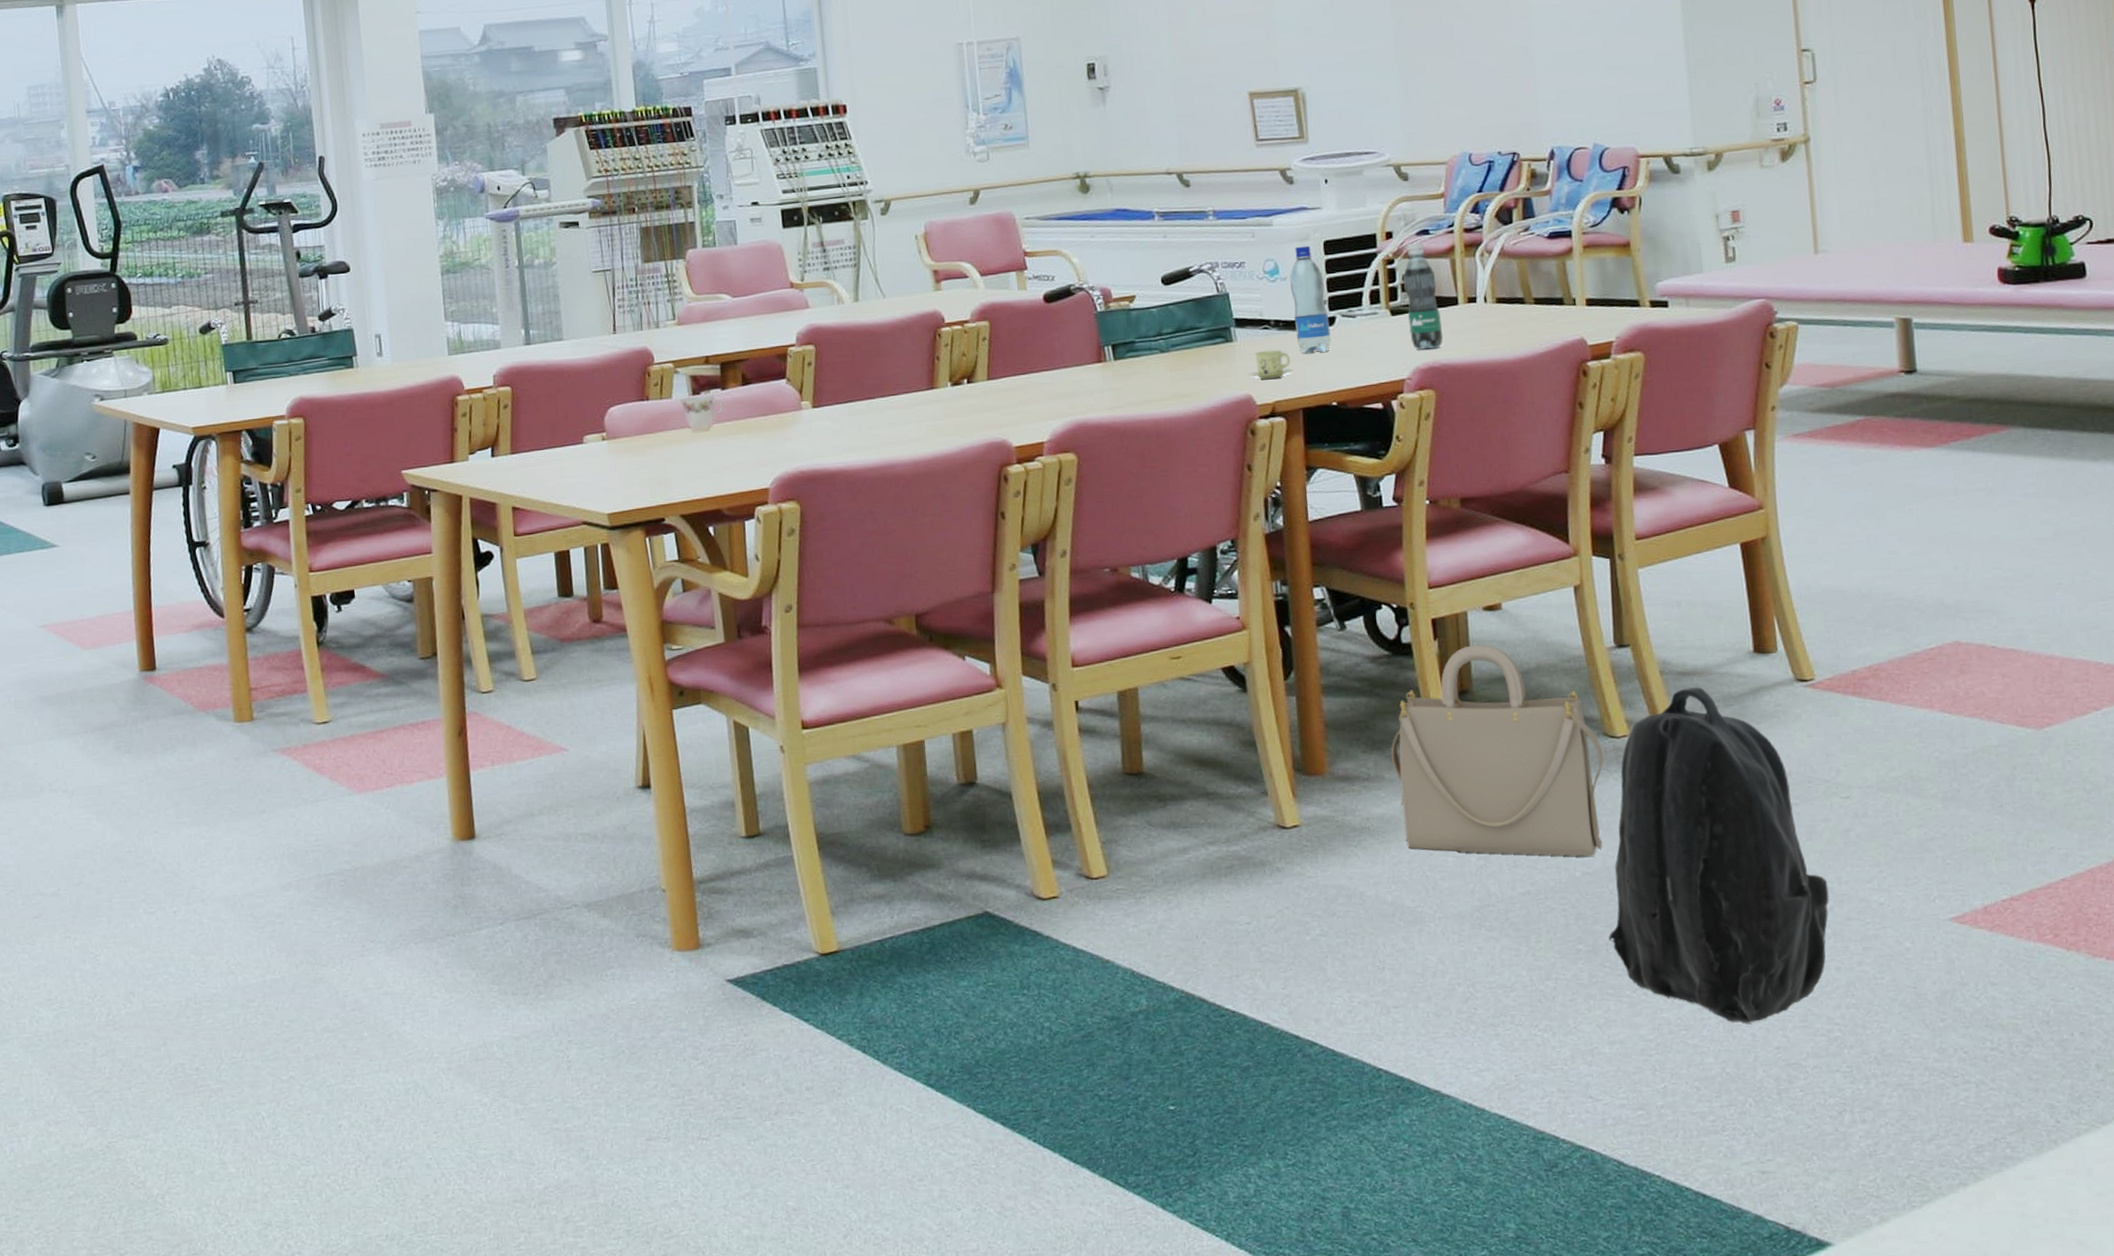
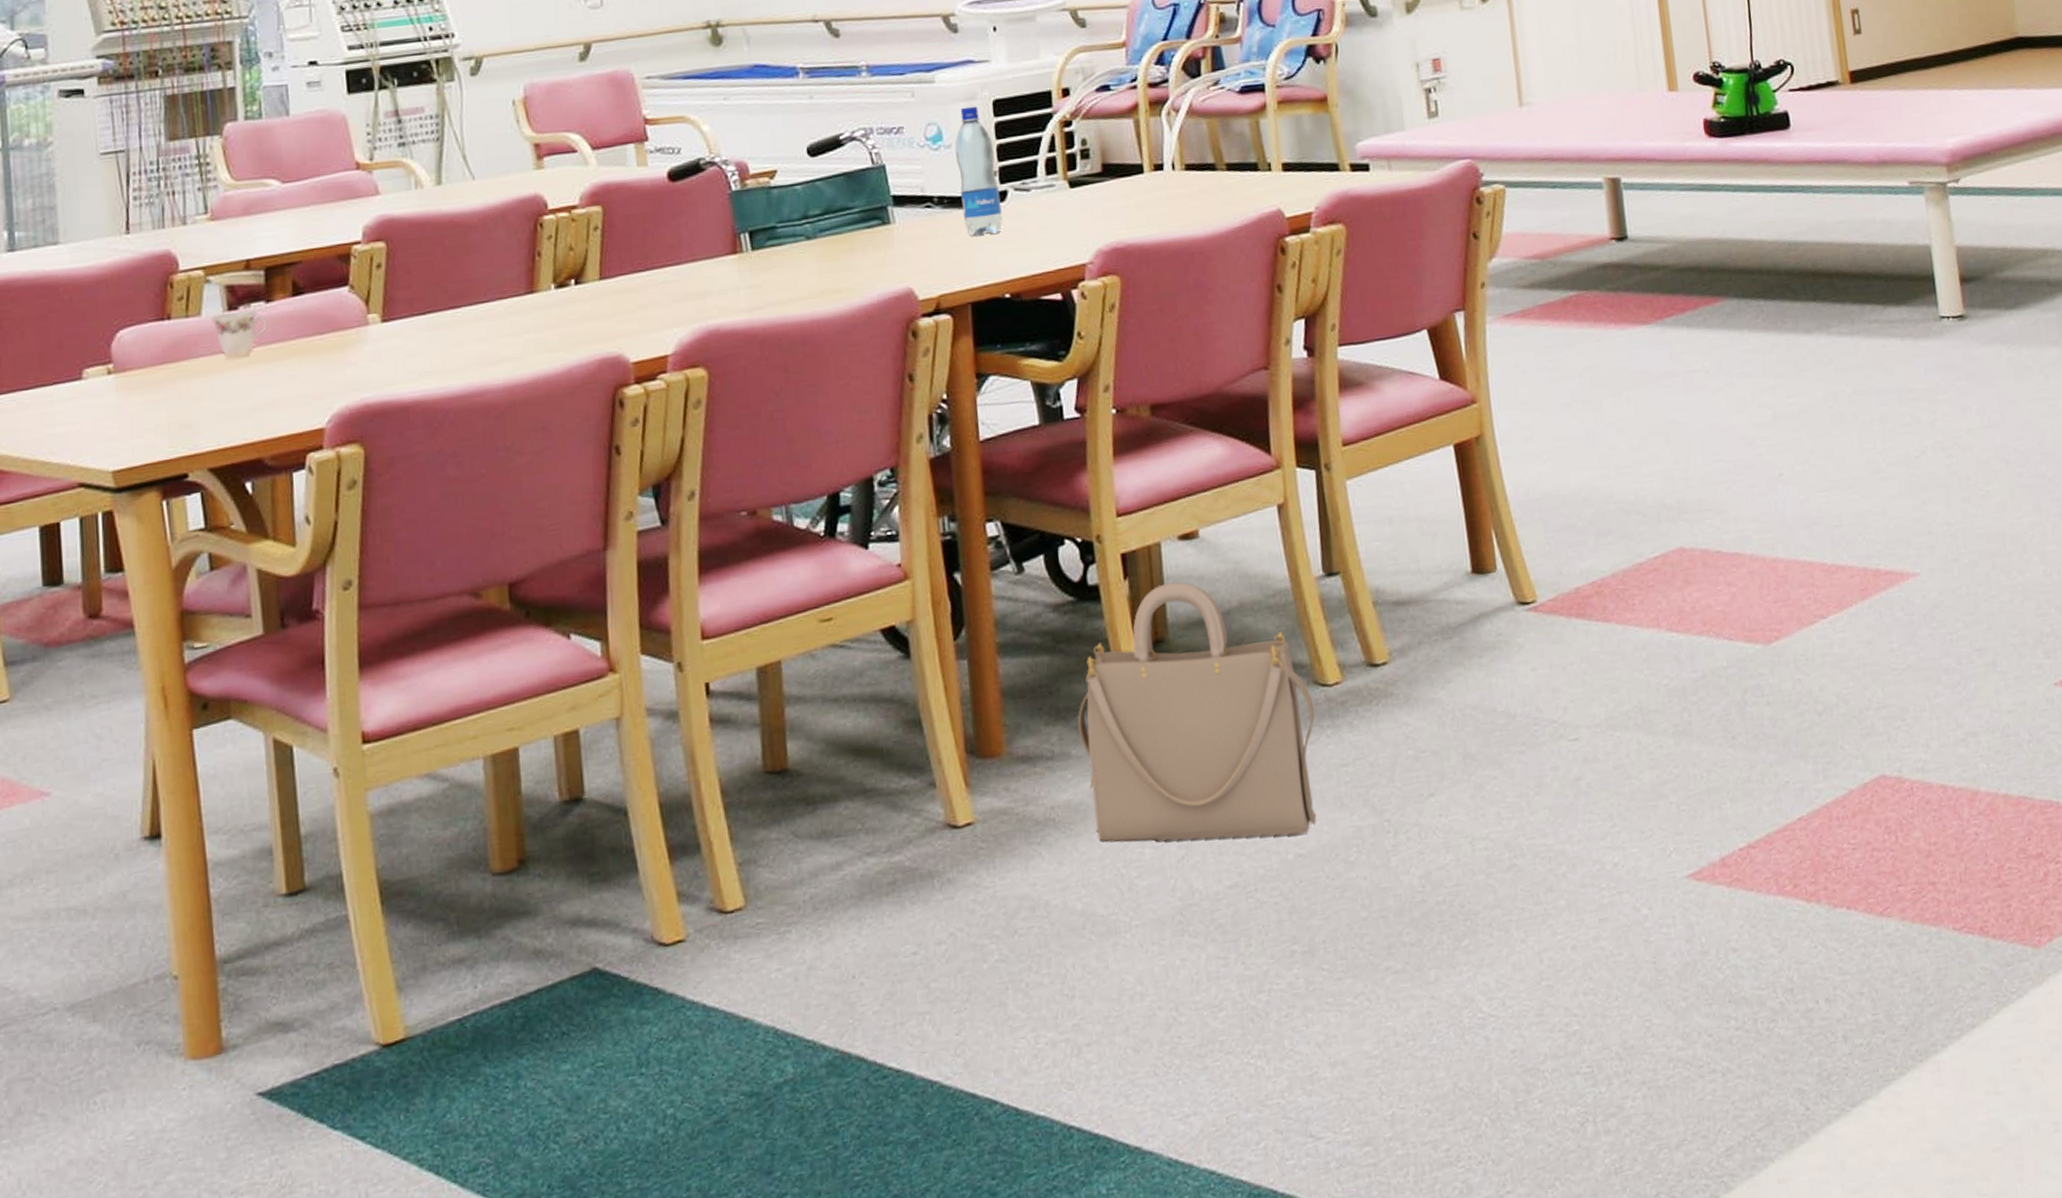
cup and saucer: present [1247,349,1294,379] -> none [907,232,961,269]
bottle: present [1402,242,1444,350] -> none [1081,100,1128,228]
backpack: present [1608,687,1829,1024] -> none [1326,618,1562,1025]

